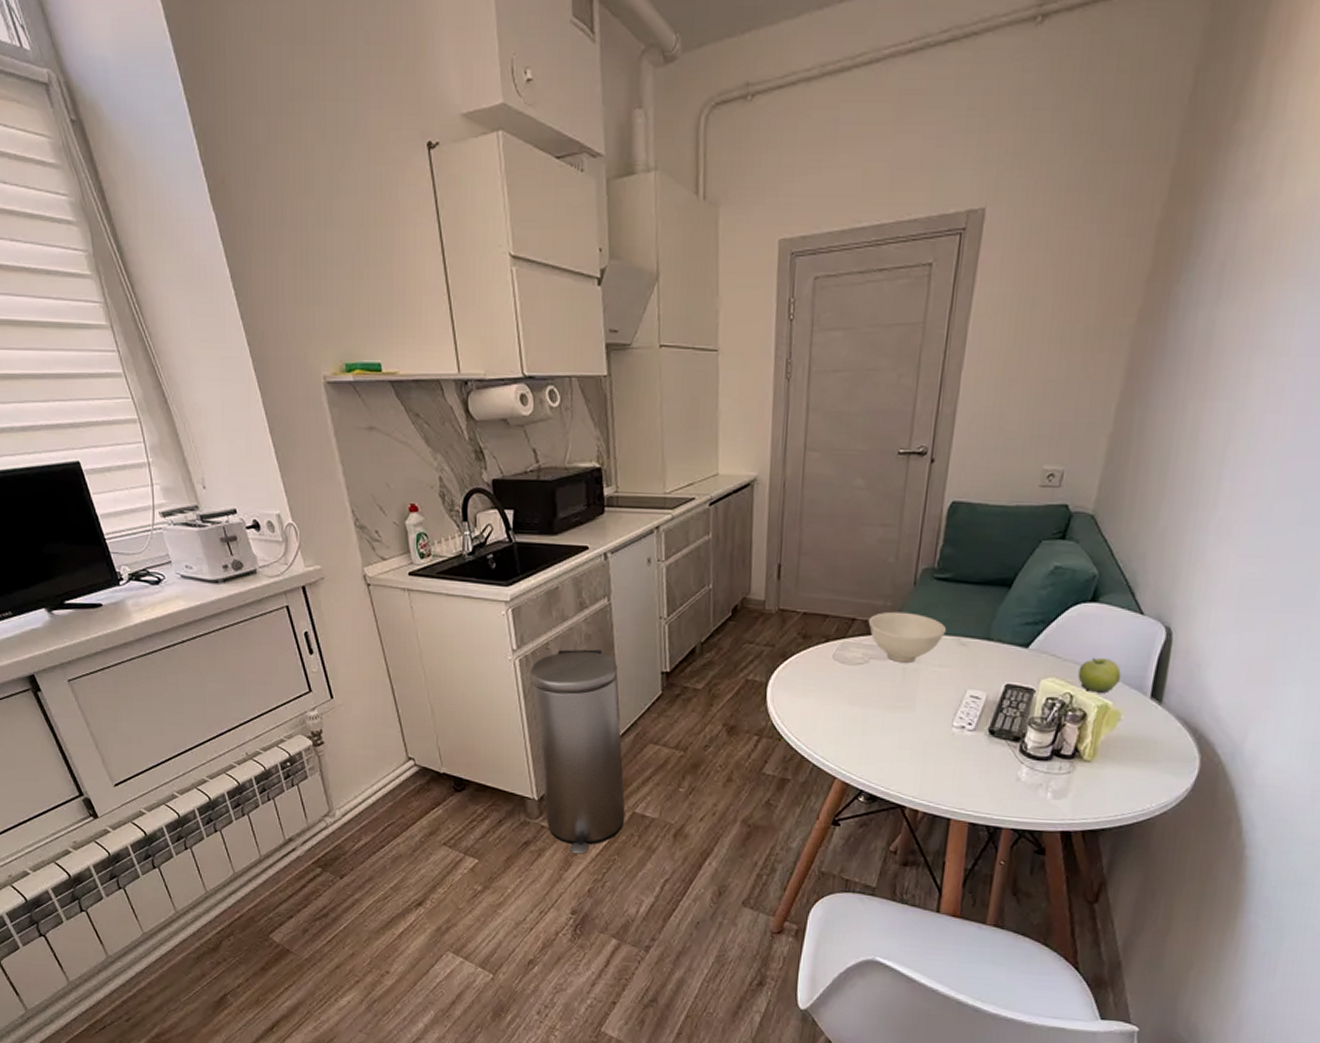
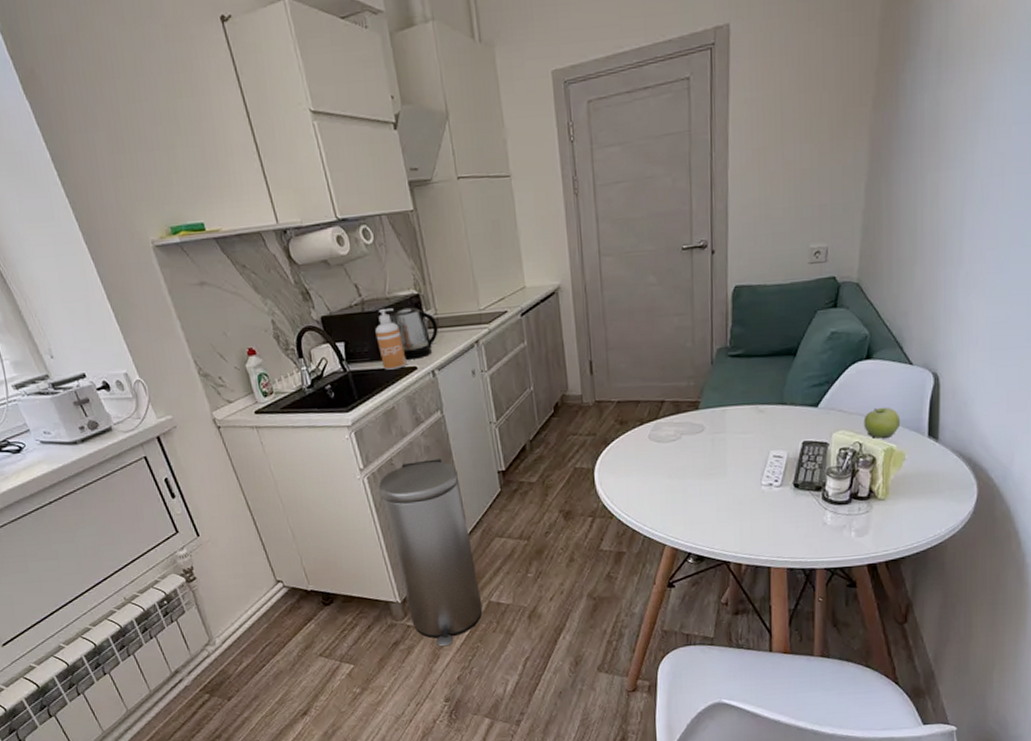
soap dispenser: none [548,478,578,547] -> present [375,308,407,370]
kettle: none [566,481,617,538] -> present [390,307,438,360]
bowl: present [868,611,947,663] -> none [675,389,745,435]

